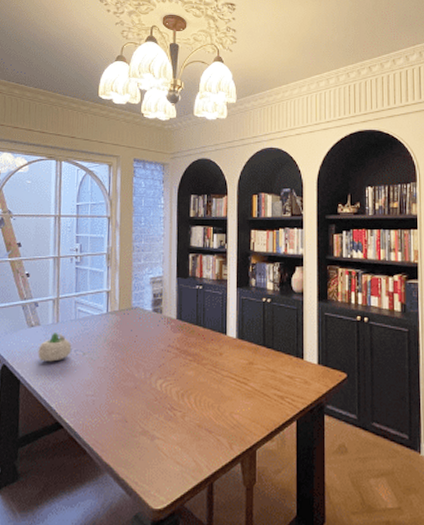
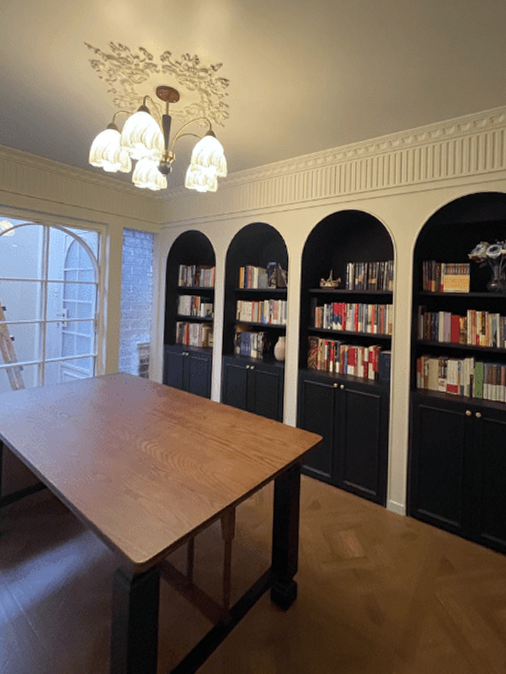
succulent planter: present [38,331,72,362] -> none [22,395,57,424]

